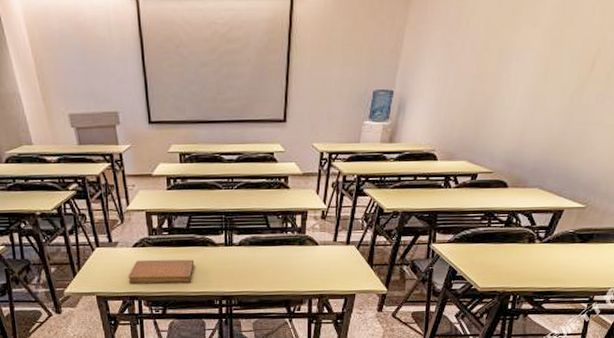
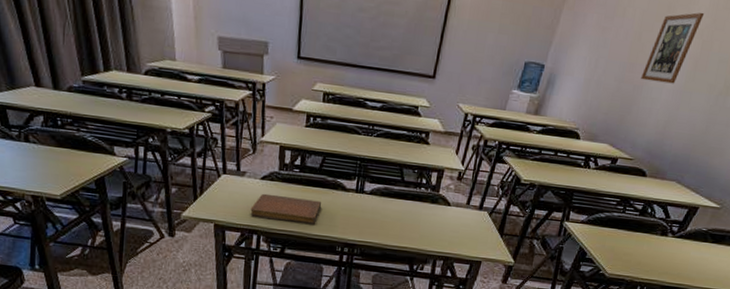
wall art: none [492,10,551,90] -> present [641,12,705,84]

